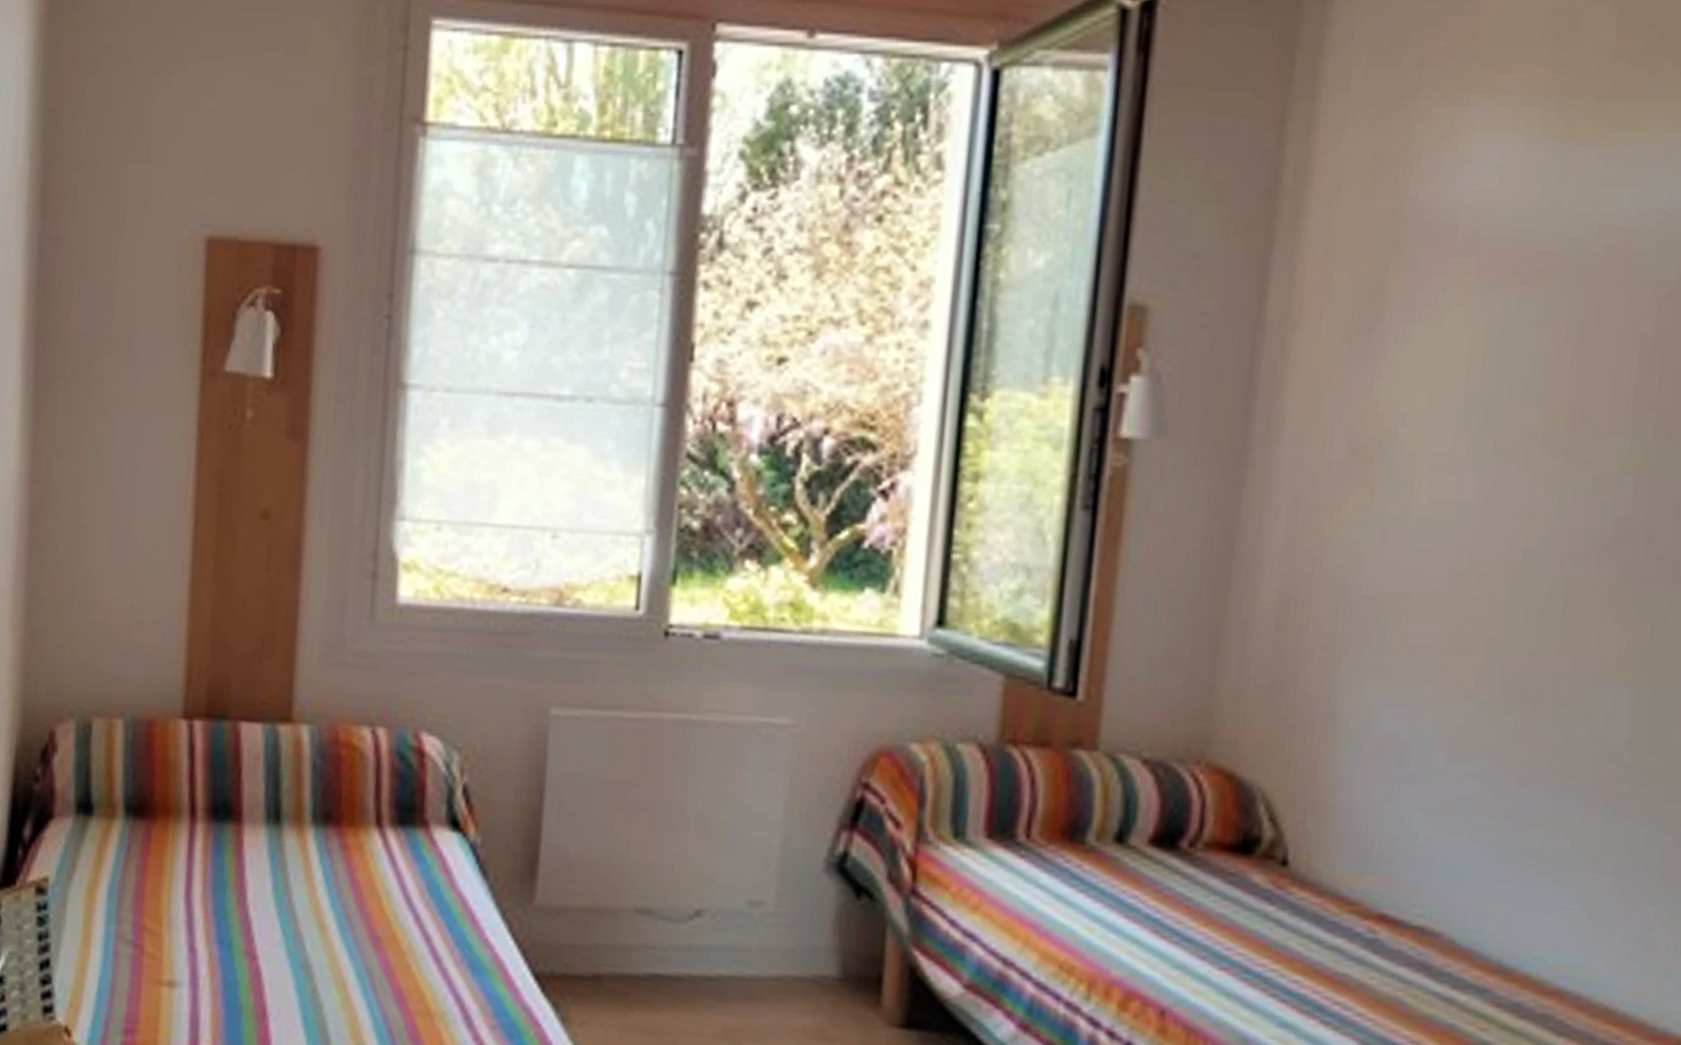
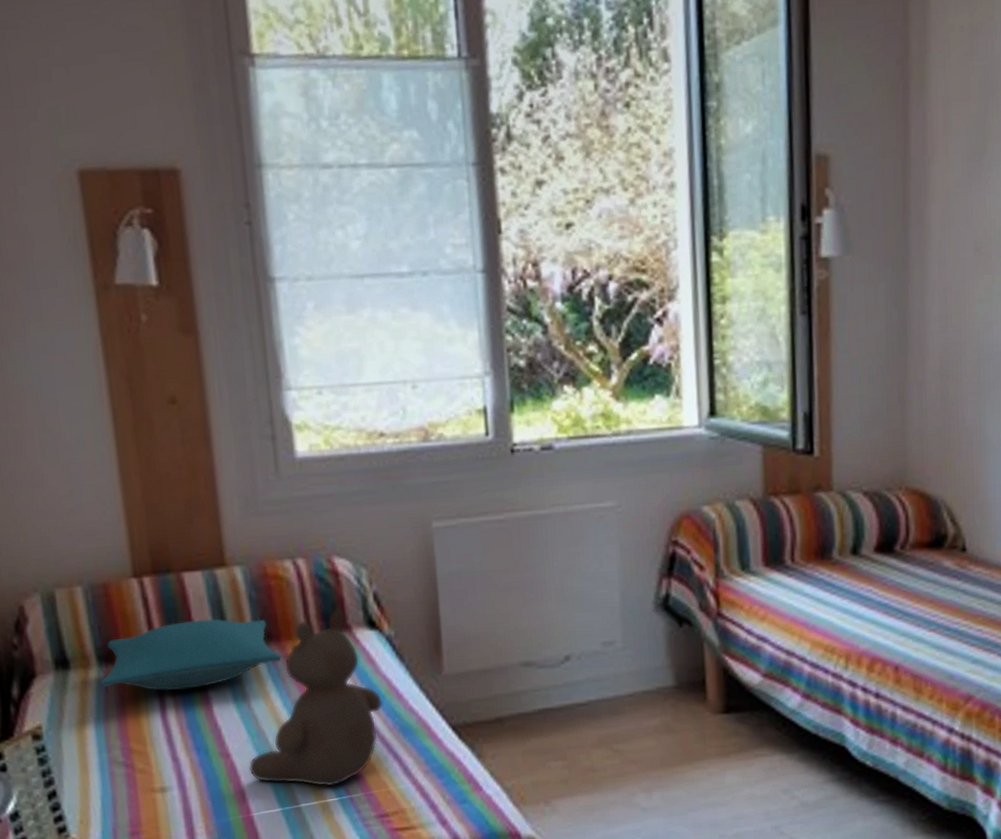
pillow: none [124,781,338,866] -> present [100,619,281,691]
bear: none [275,797,454,1022] -> present [248,608,384,787]

